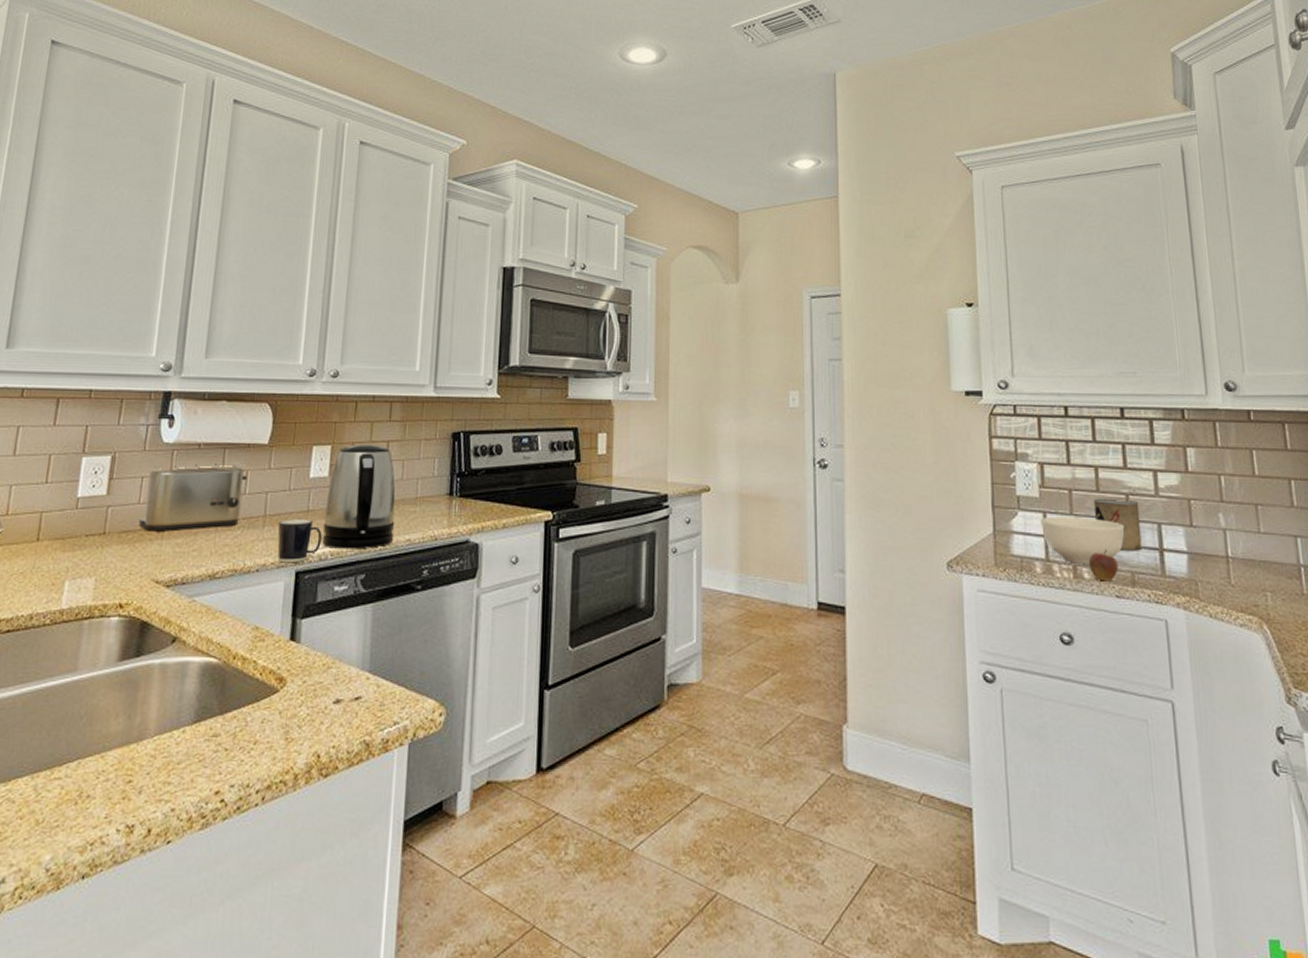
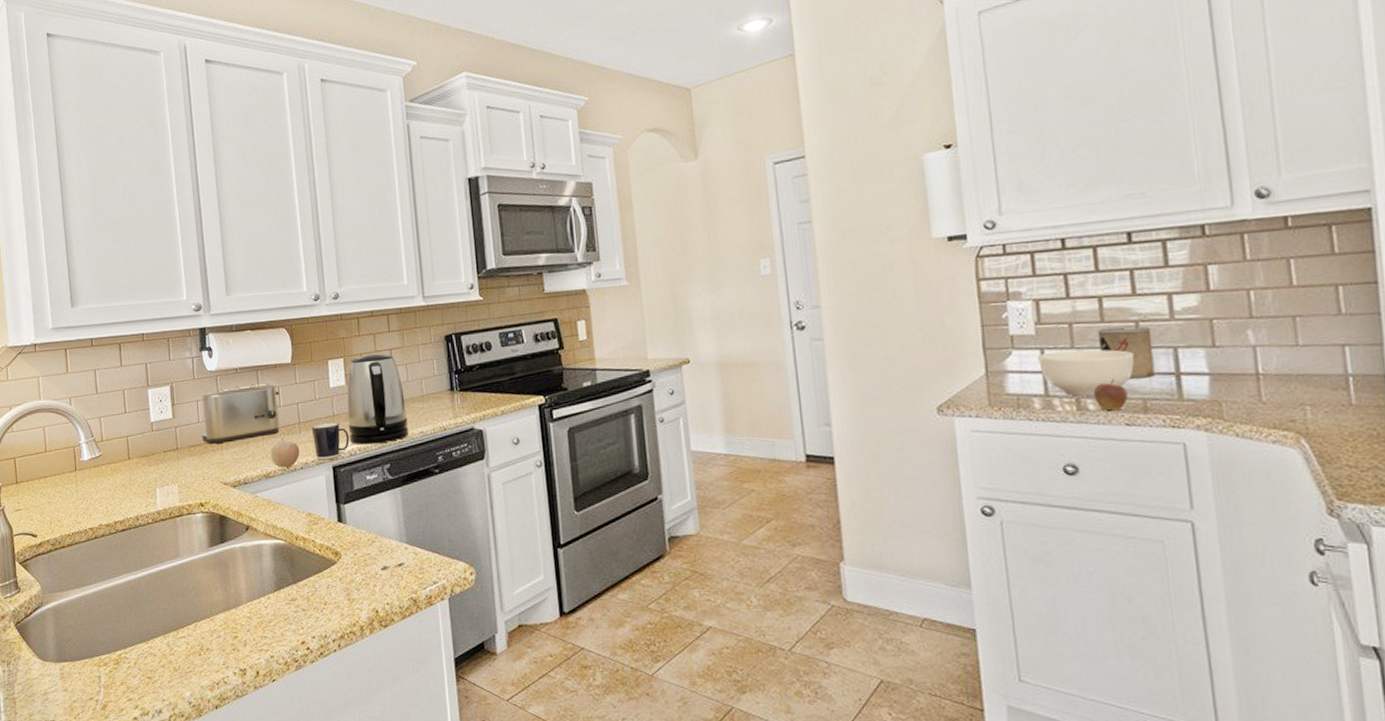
fruit: none [221,530,259,568] -> present [271,437,300,468]

